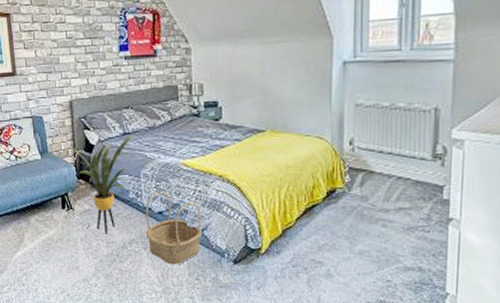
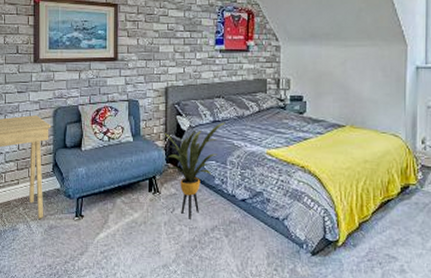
basket: present [145,191,202,265] -> none [229,179,282,254]

